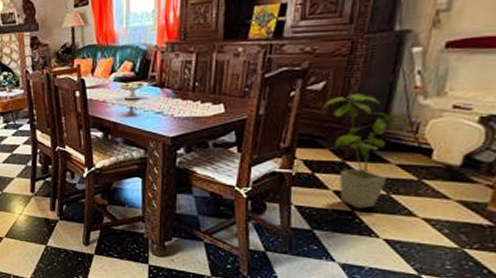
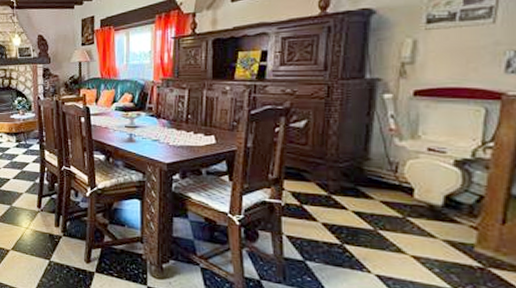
house plant: present [321,93,409,208] -> none [304,132,388,242]

